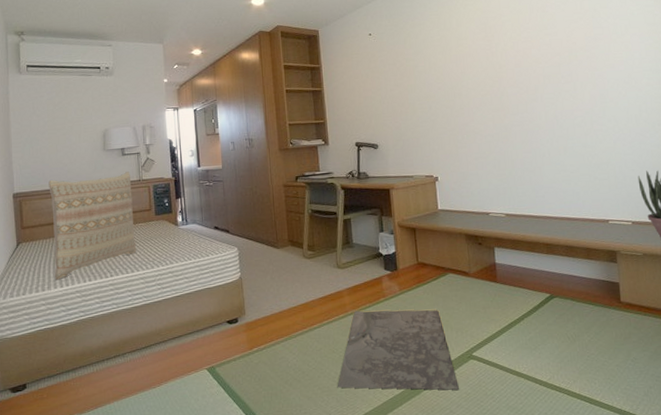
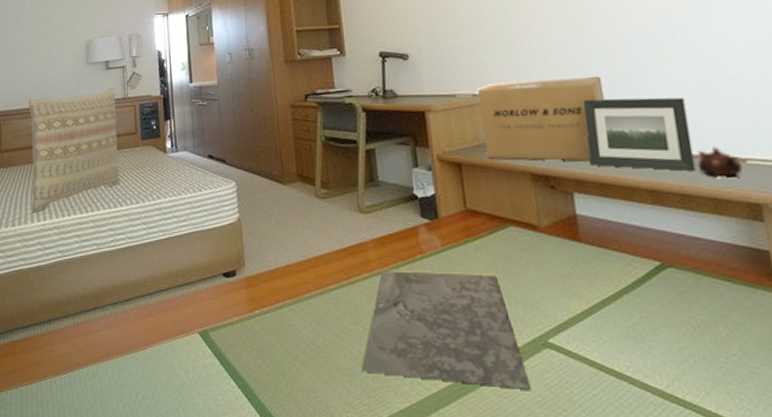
box: none [429,162,519,225] -> present [477,77,605,162]
picture frame: none [504,177,577,230] -> present [583,97,696,171]
teapot: none [578,212,607,234] -> present [697,146,743,178]

